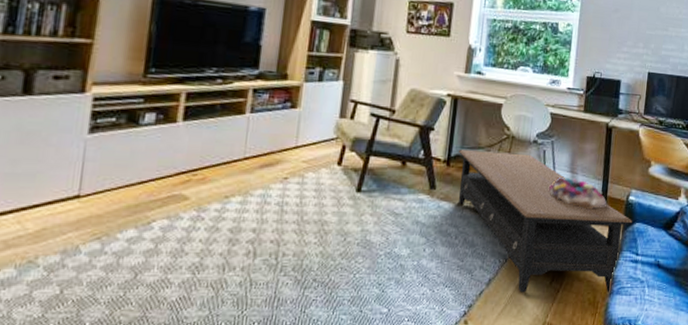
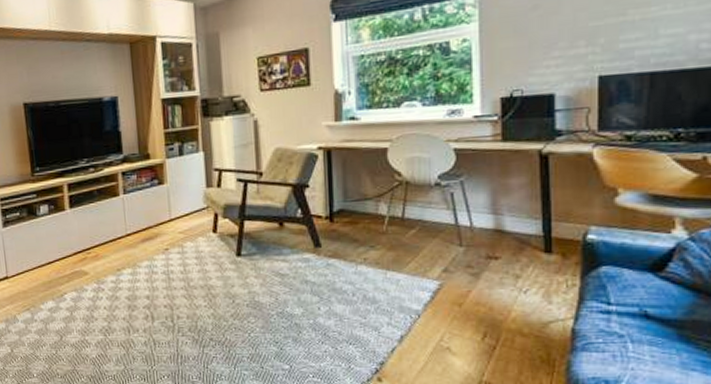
coffee table: present [458,150,632,295] -> none [342,199,595,352]
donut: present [548,177,606,210] -> none [463,220,551,255]

